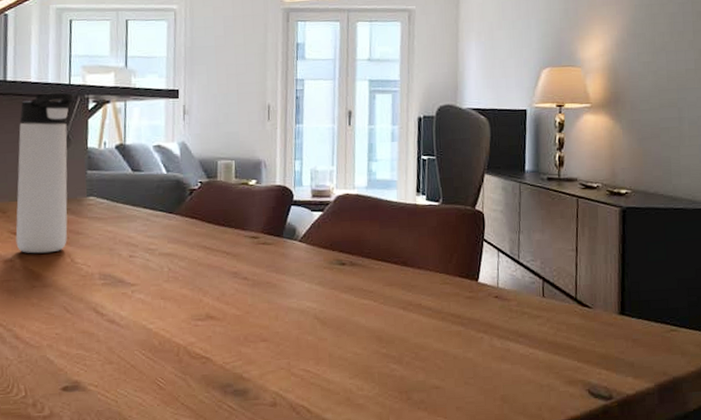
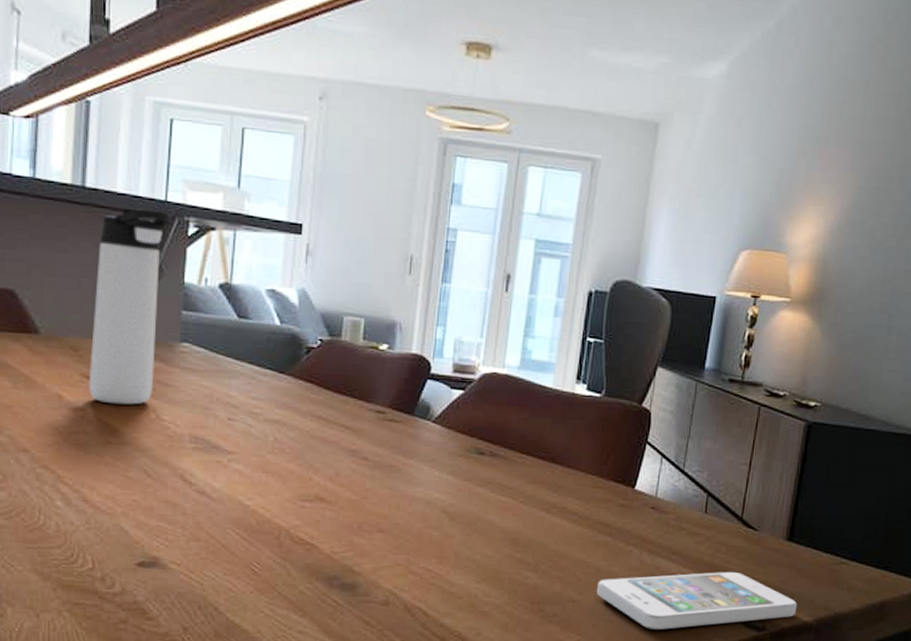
smartphone: none [456,347,638,408] -> present [597,571,798,631]

